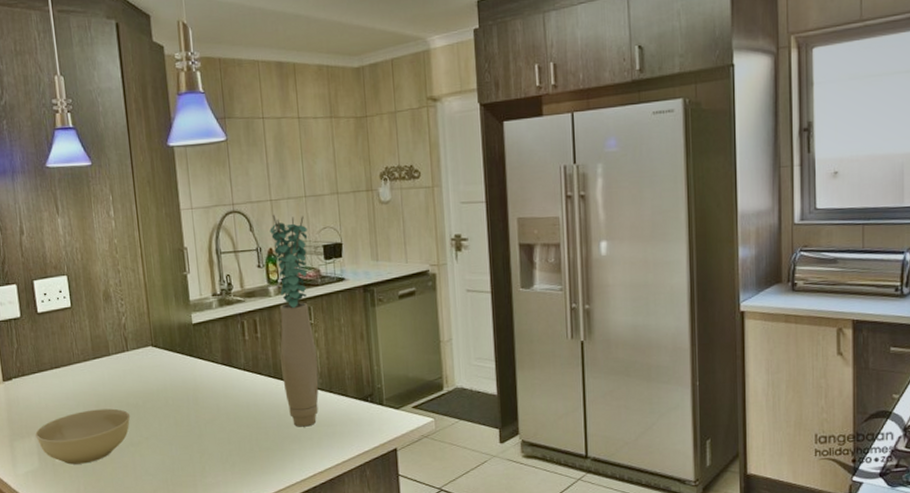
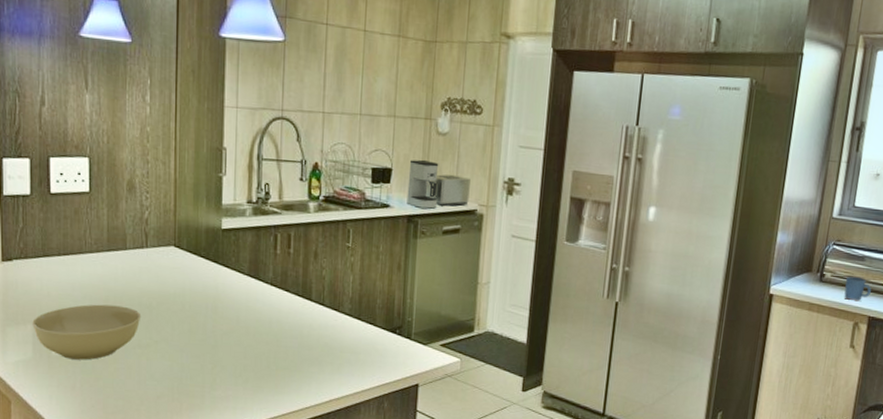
vase: present [269,214,319,427] -> none [310,127,358,351]
coffee maker: none [357,229,390,278] -> present [406,159,439,210]
toaster: none [377,239,420,273] -> present [426,174,471,207]
mug: none [821,280,850,307] -> present [844,276,871,302]

